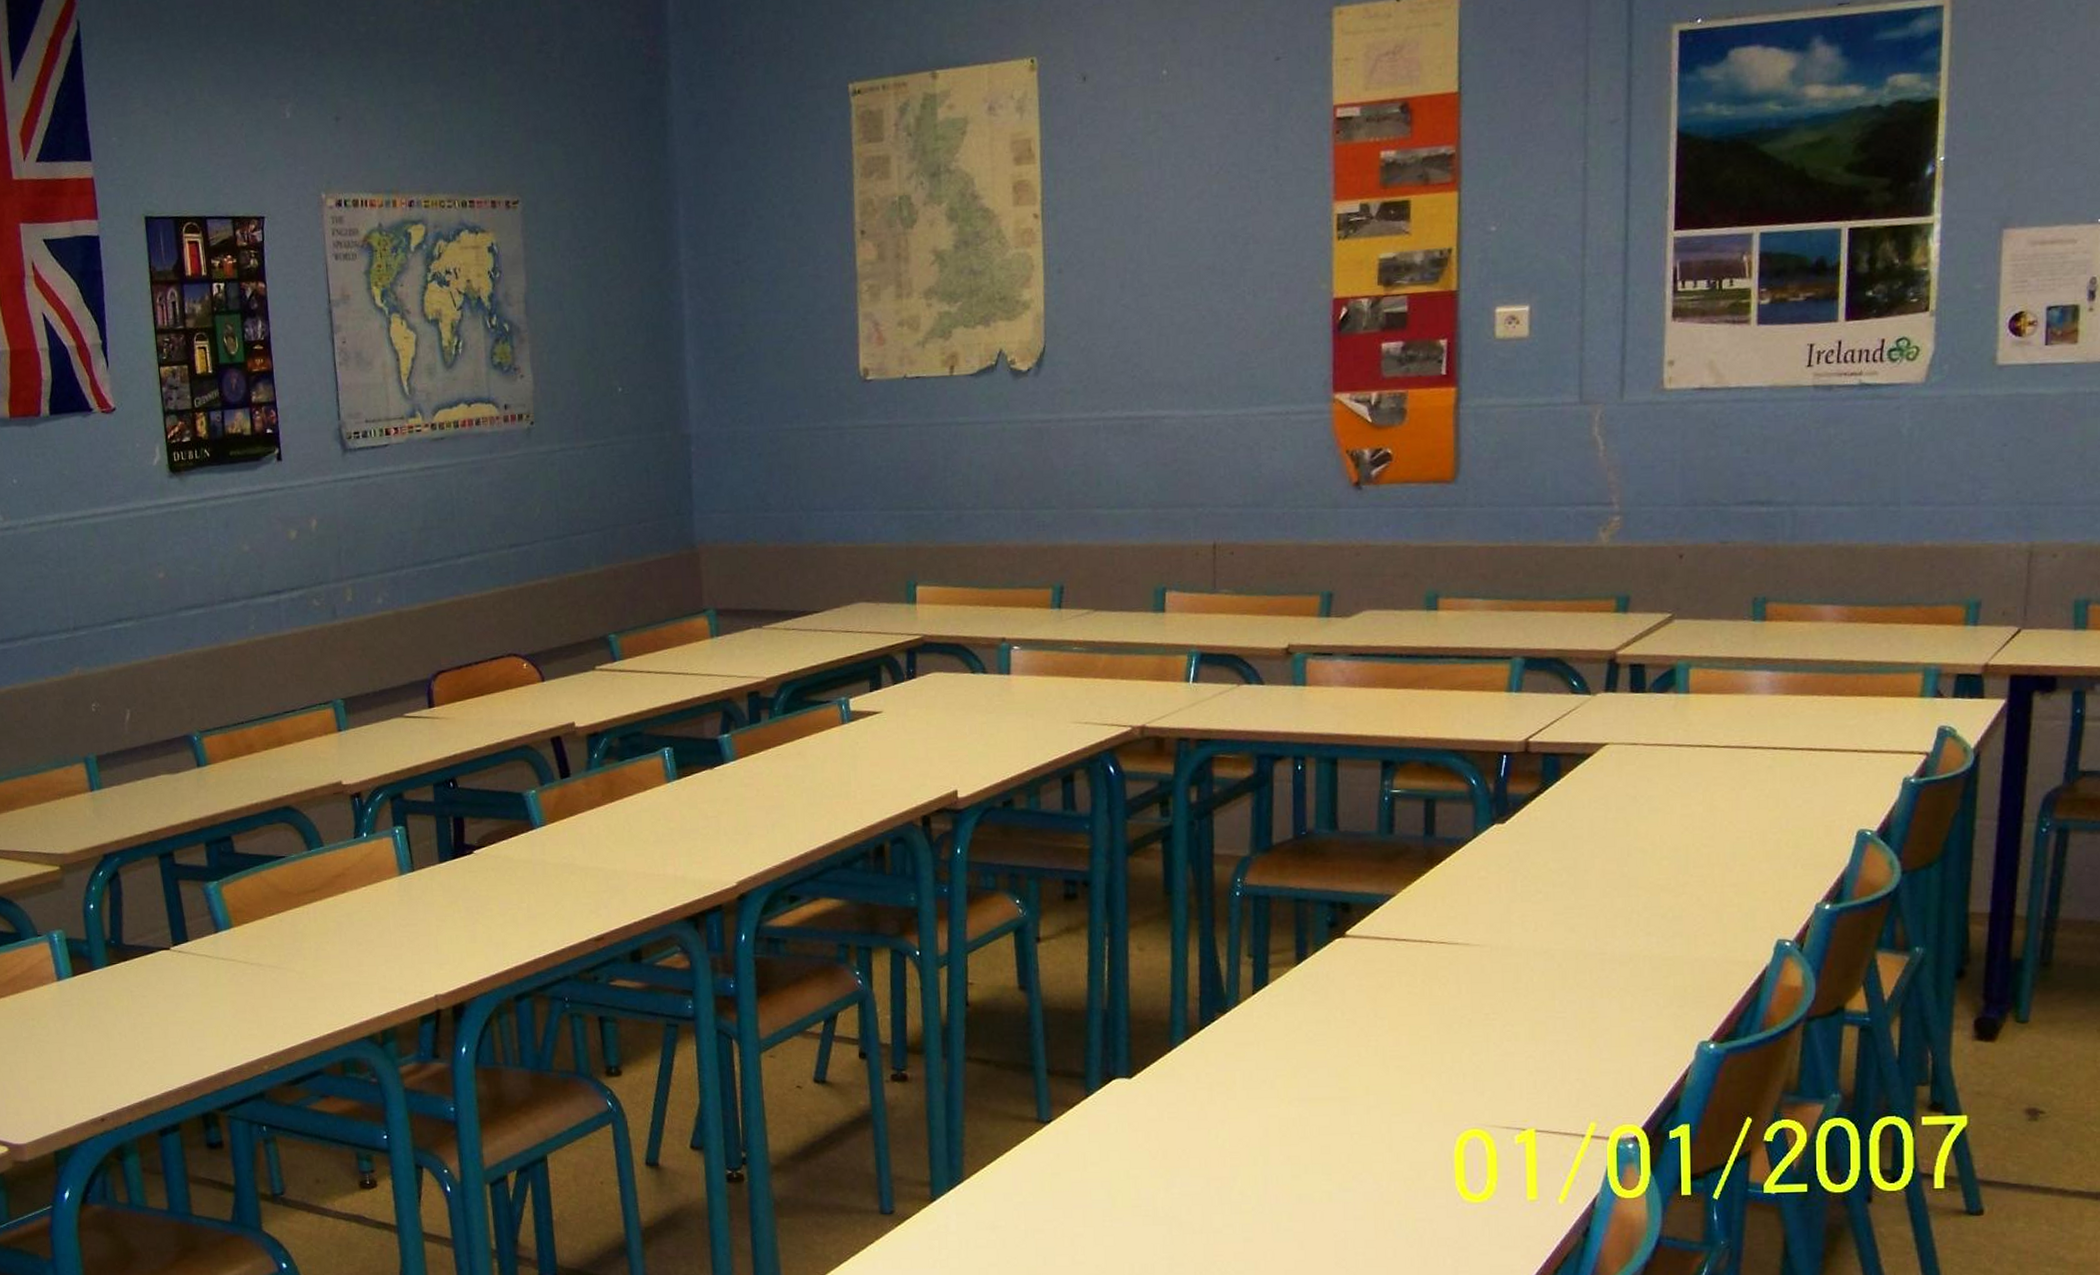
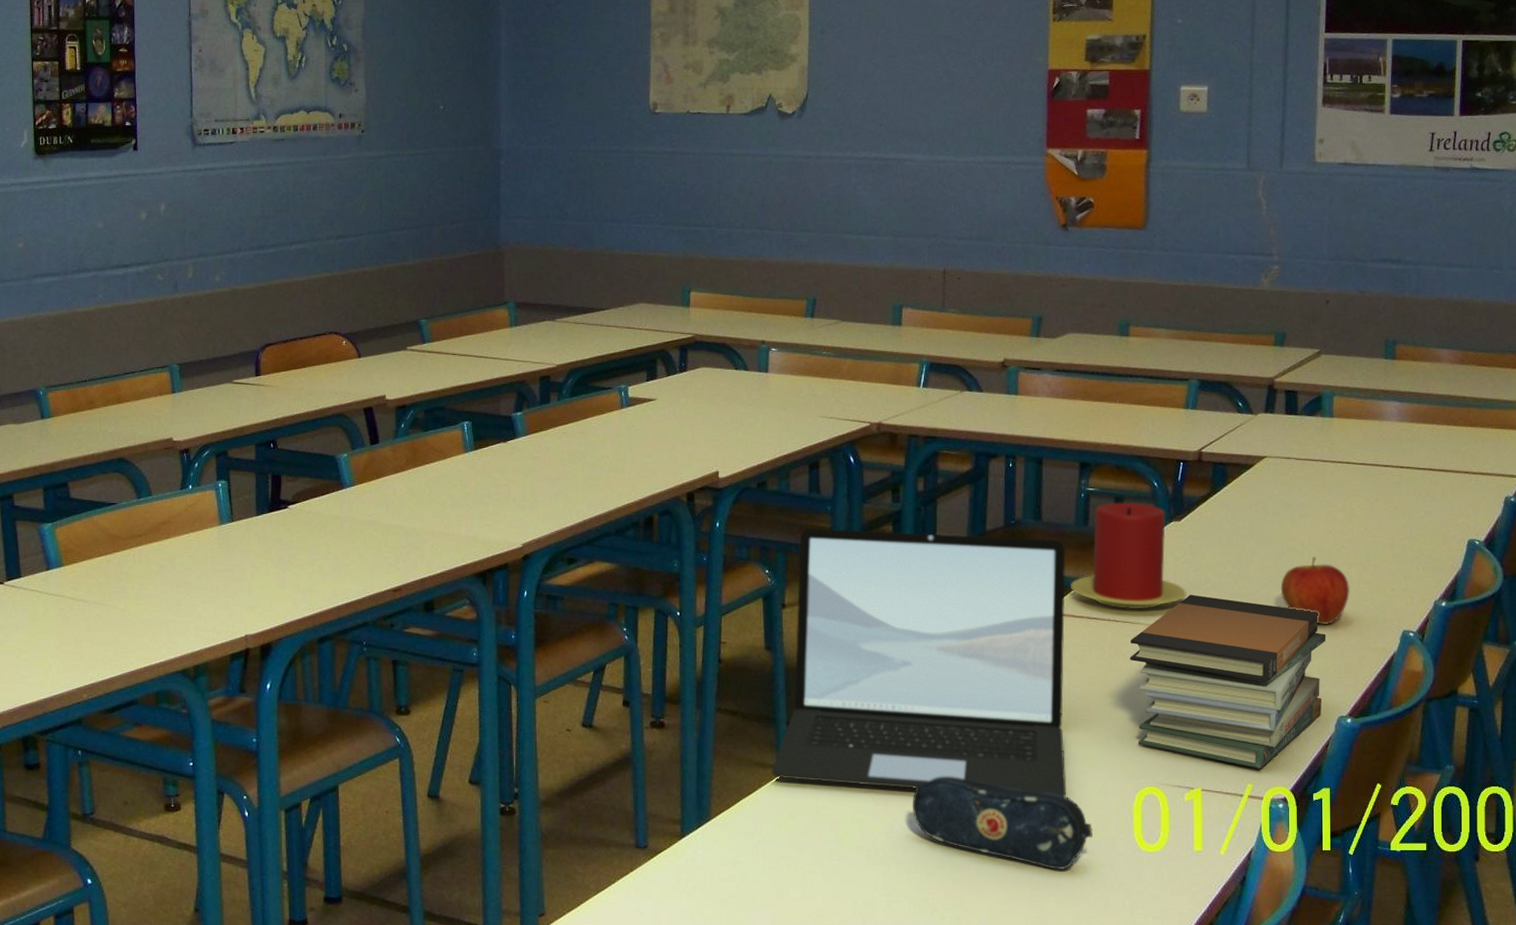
laptop: none [1031,849,1375,1144] -> present [771,527,1067,797]
pencil case: none [1194,1124,1408,1226] -> present [912,776,1094,871]
candle: none [1374,804,1513,928] -> present [1071,502,1186,610]
book stack: none [1446,908,1684,1105] -> present [1130,594,1326,769]
apple: none [1627,858,1712,937] -> present [1280,556,1350,625]

